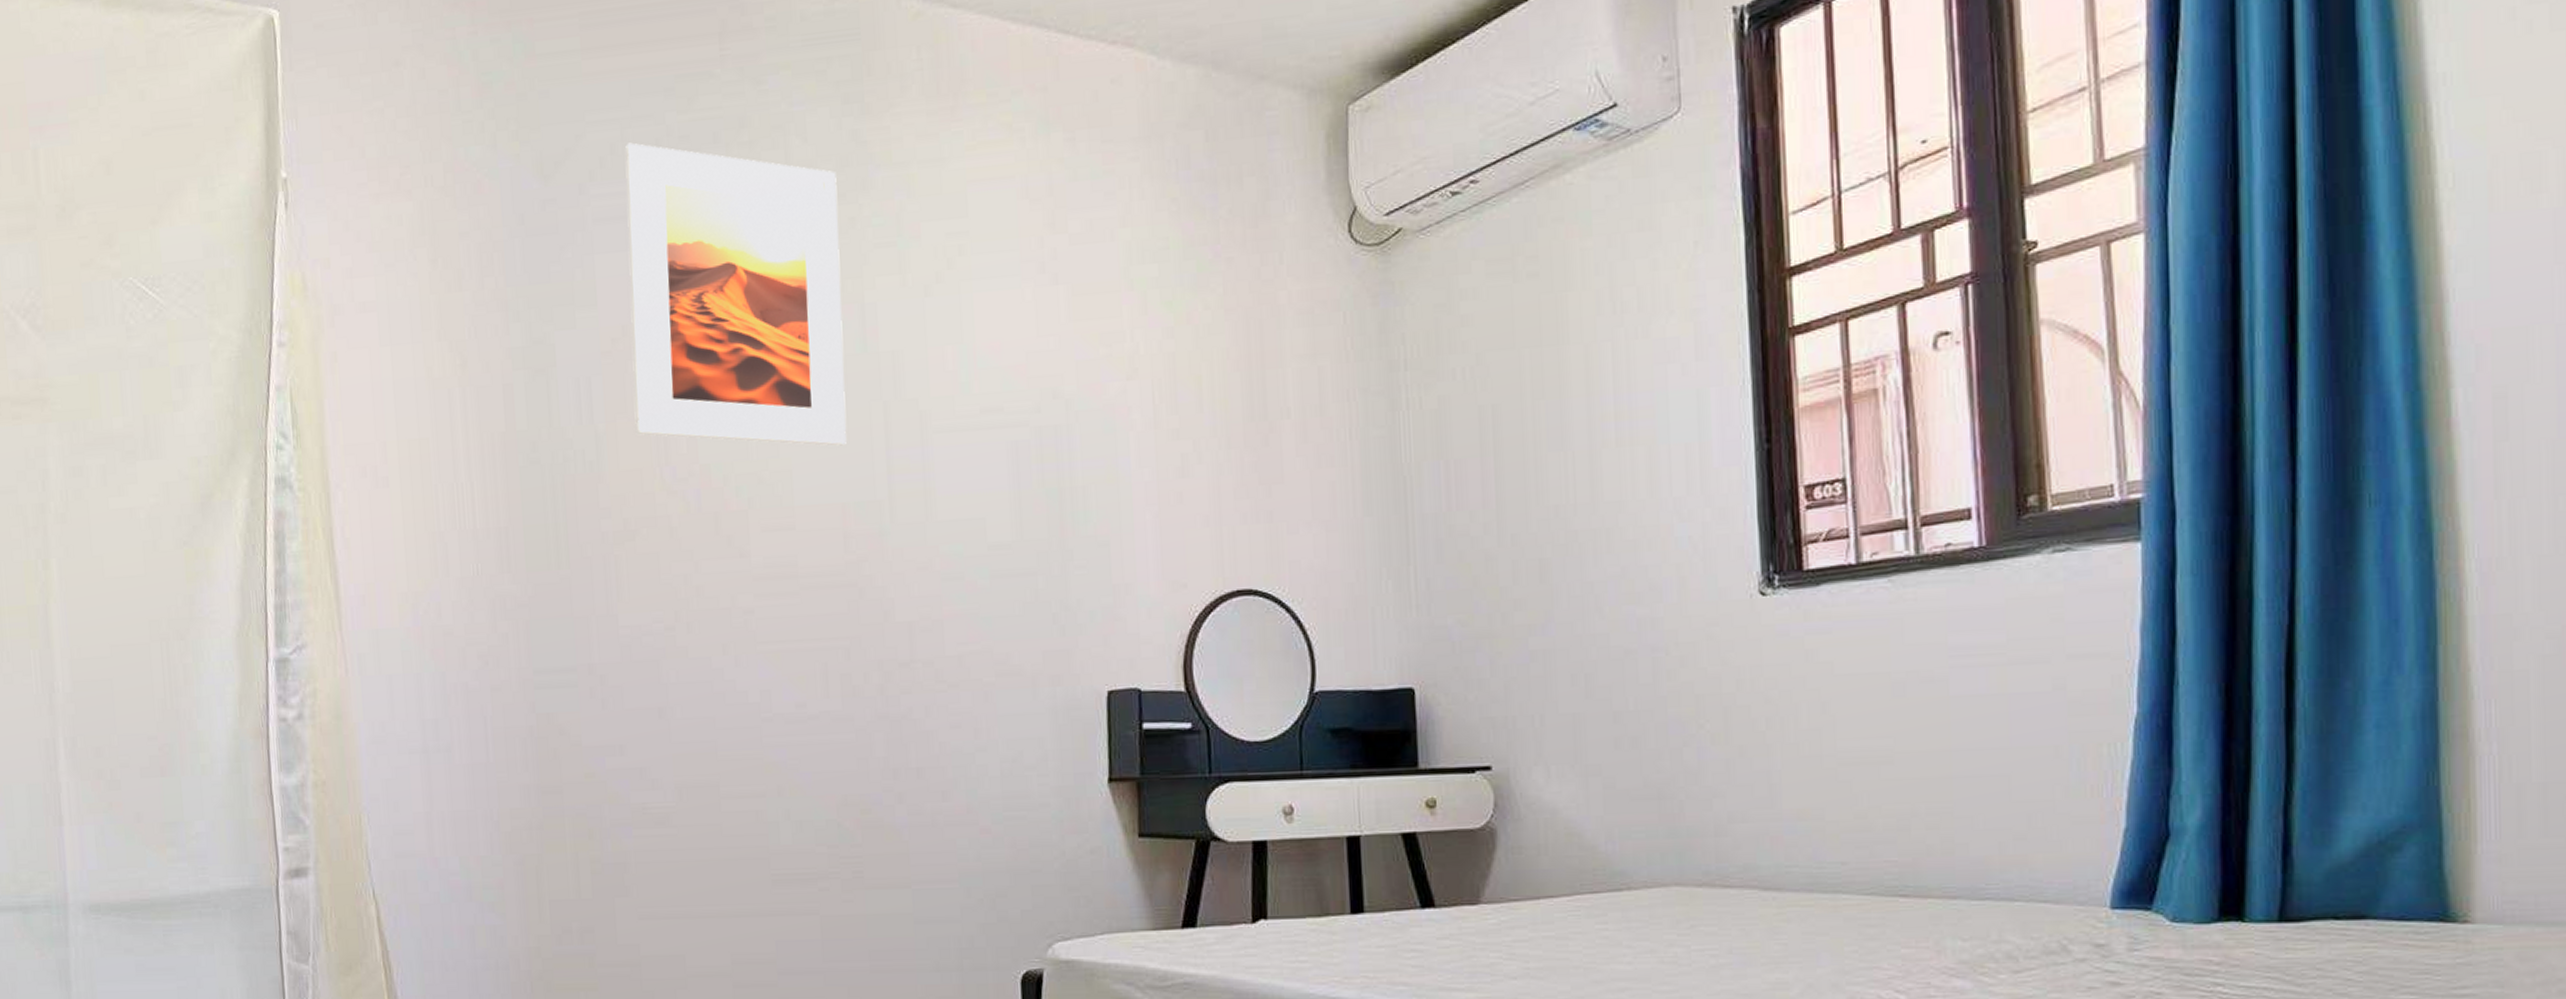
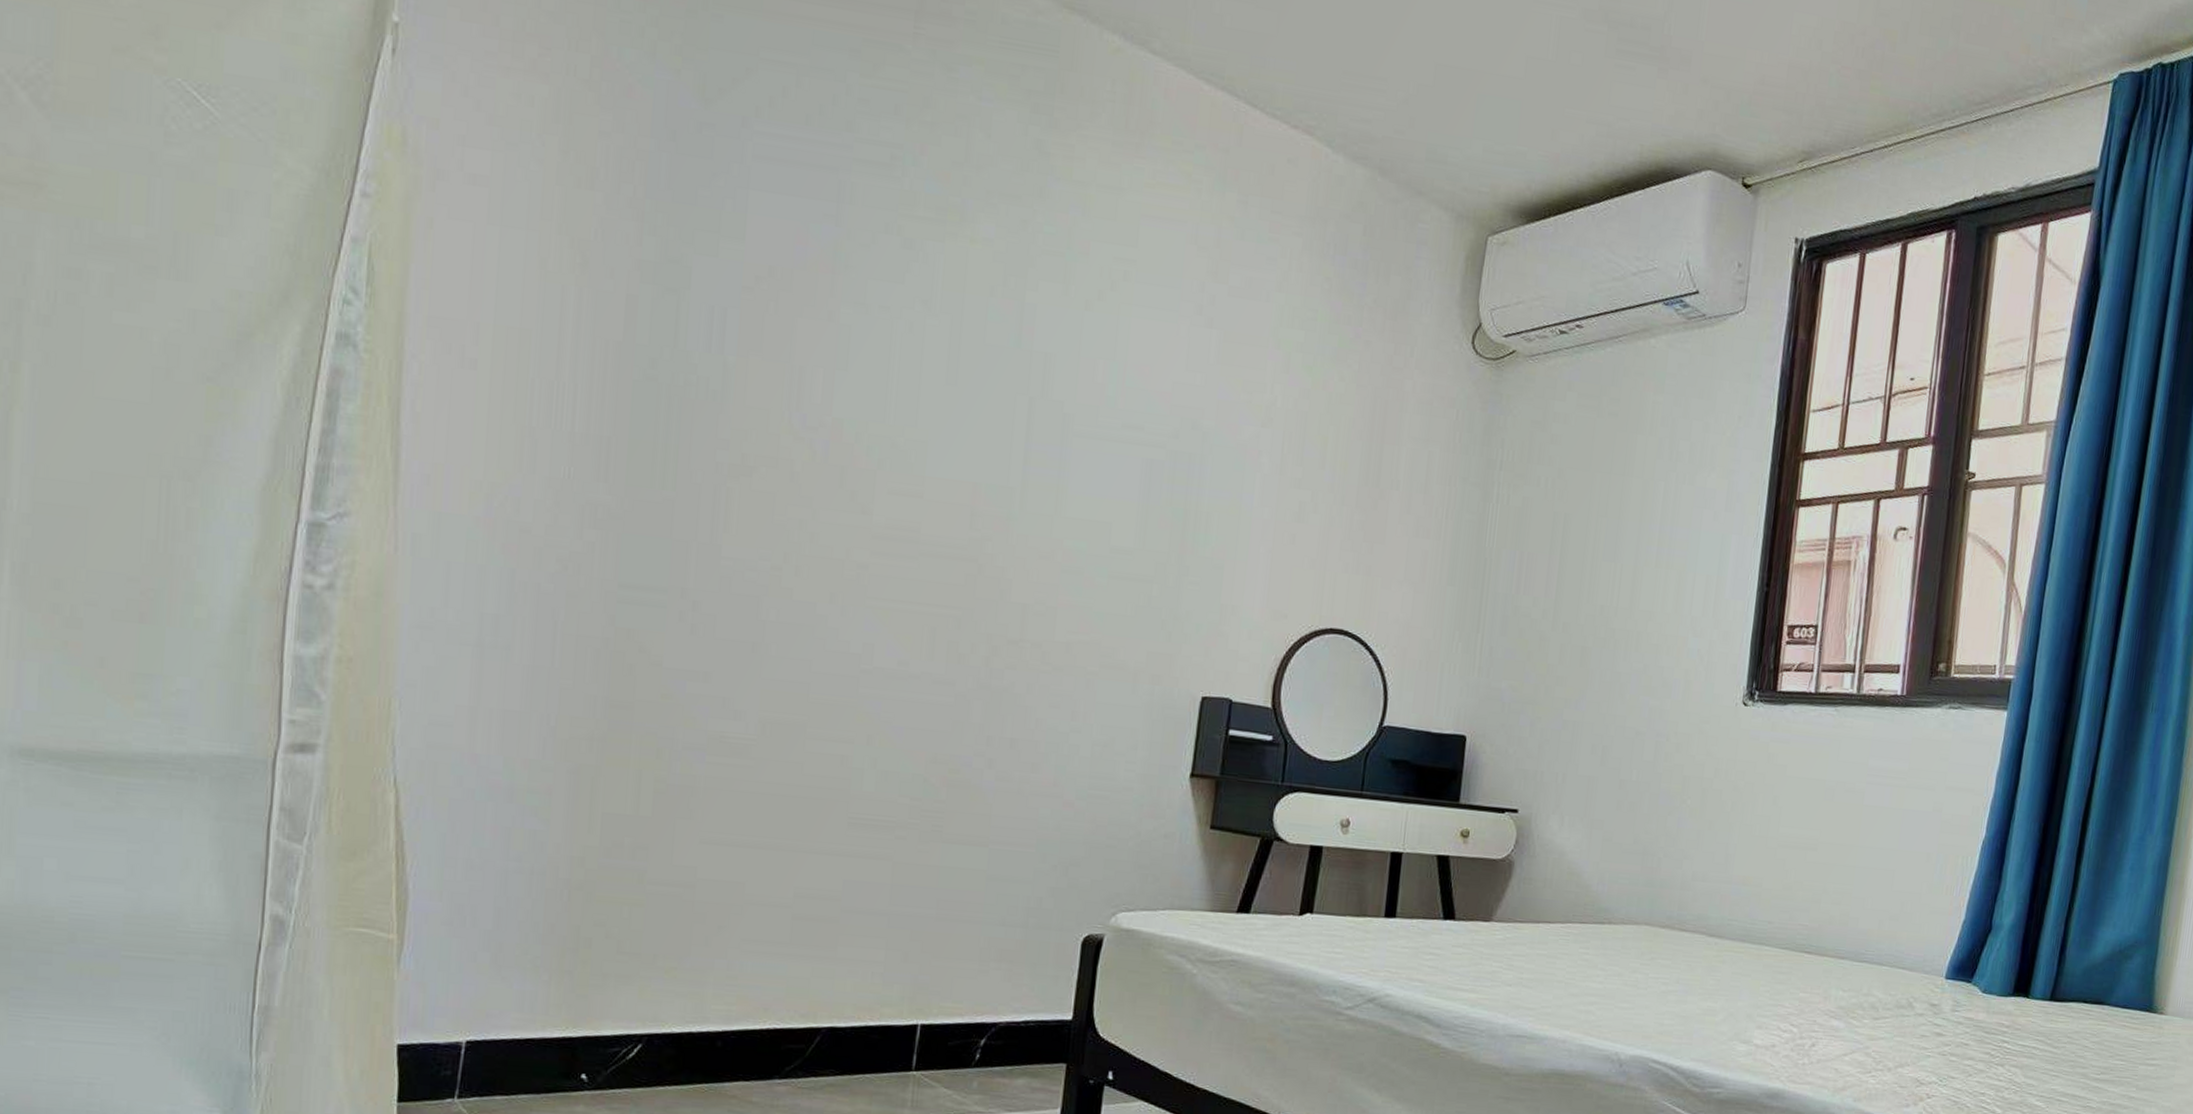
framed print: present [625,142,847,446] -> none [768,90,1015,430]

